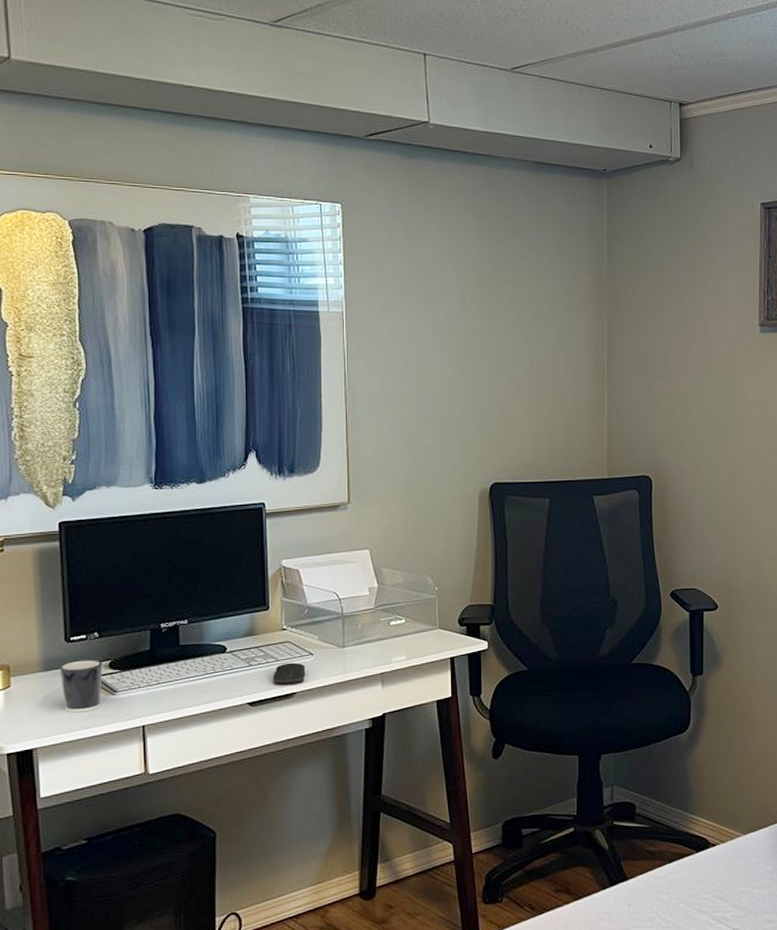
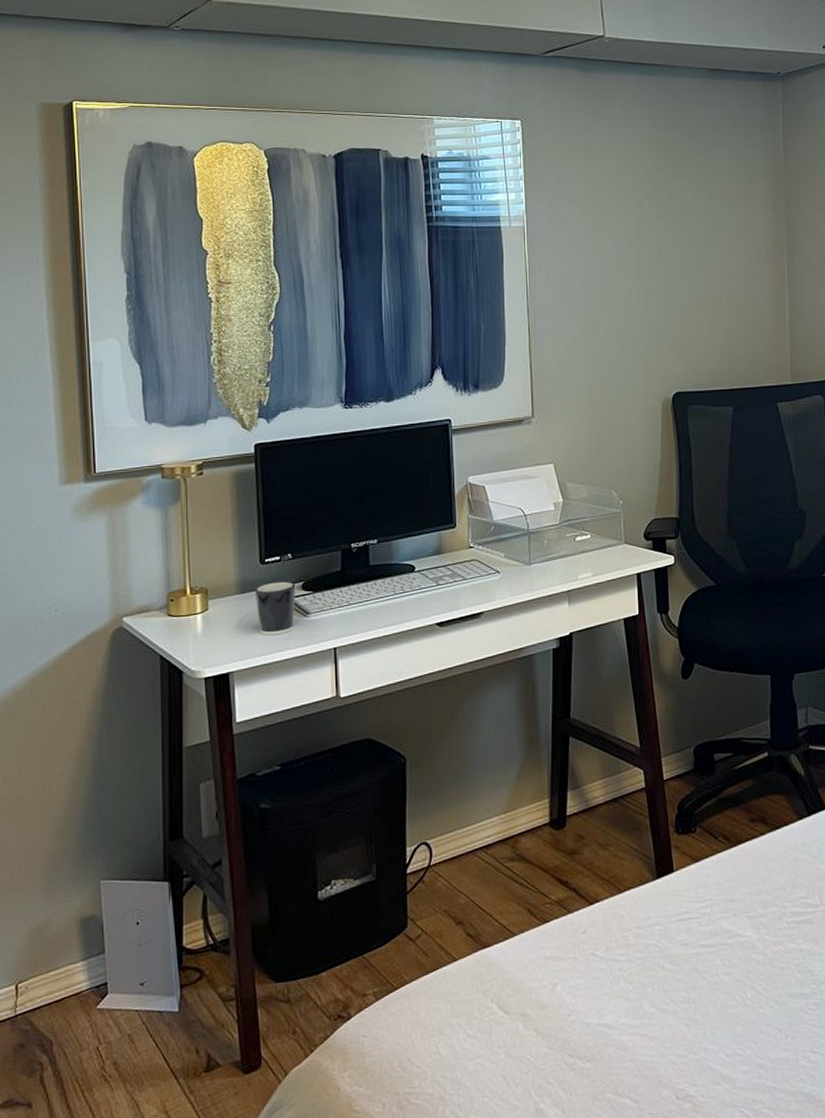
computer mouse: present [272,662,306,684] -> none [460,581,493,603]

